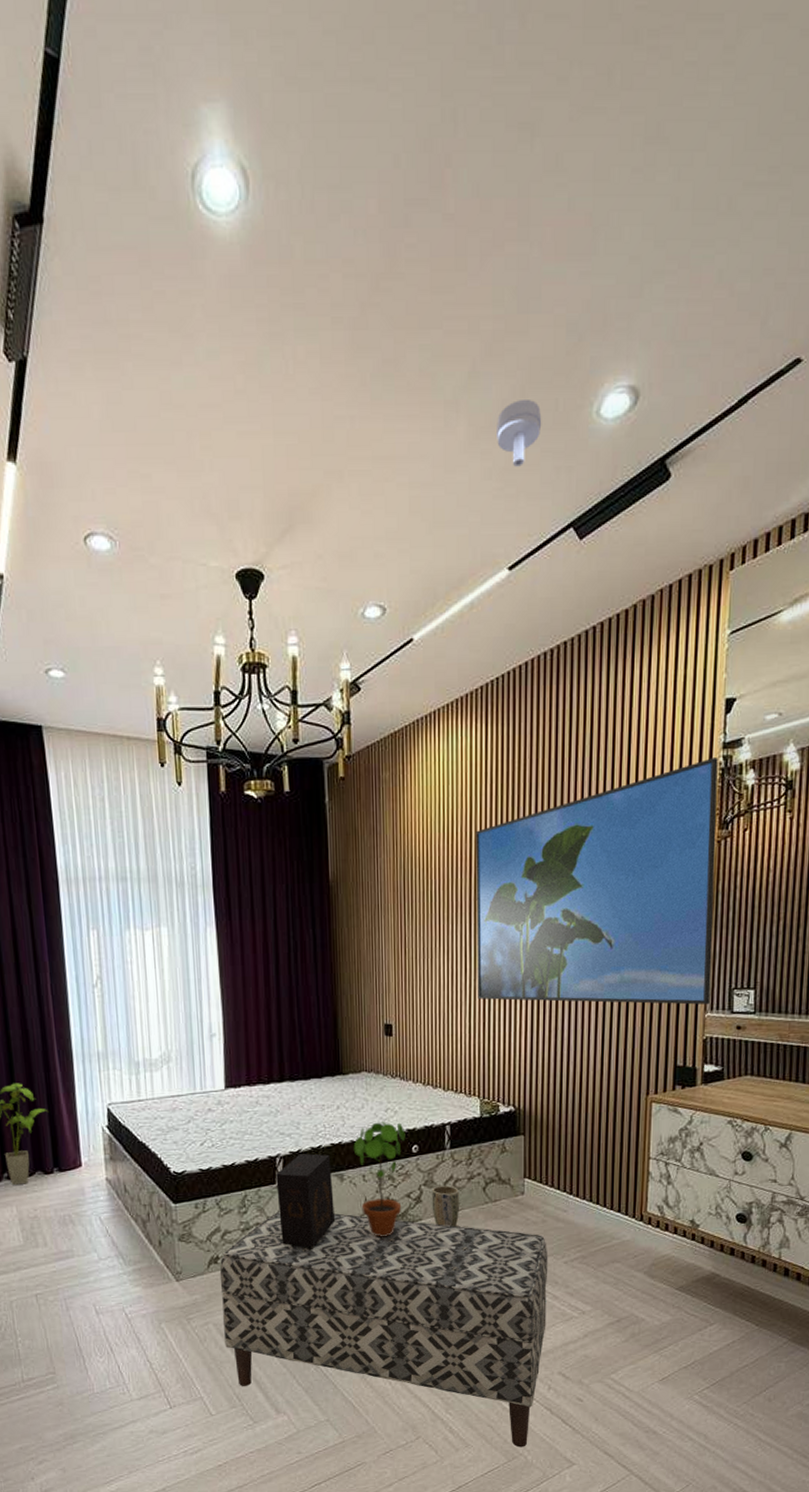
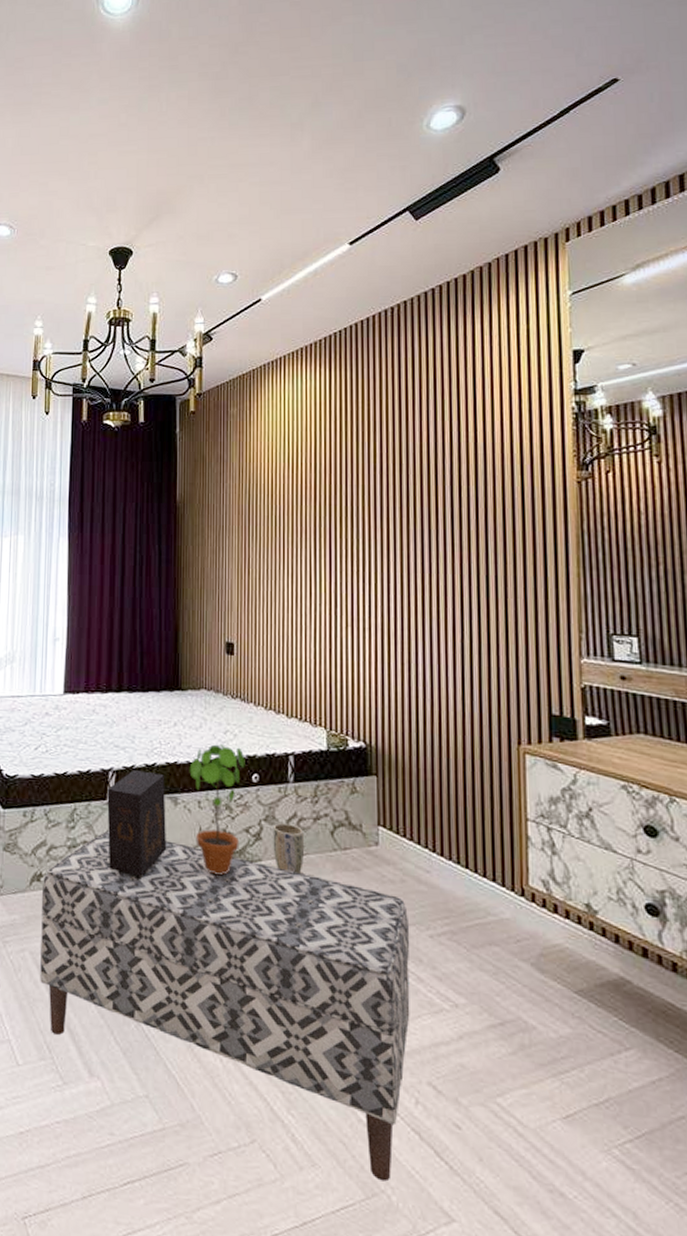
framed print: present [476,758,718,1005] -> none [320,403,585,649]
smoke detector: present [497,400,542,467] -> none [337,119,377,168]

